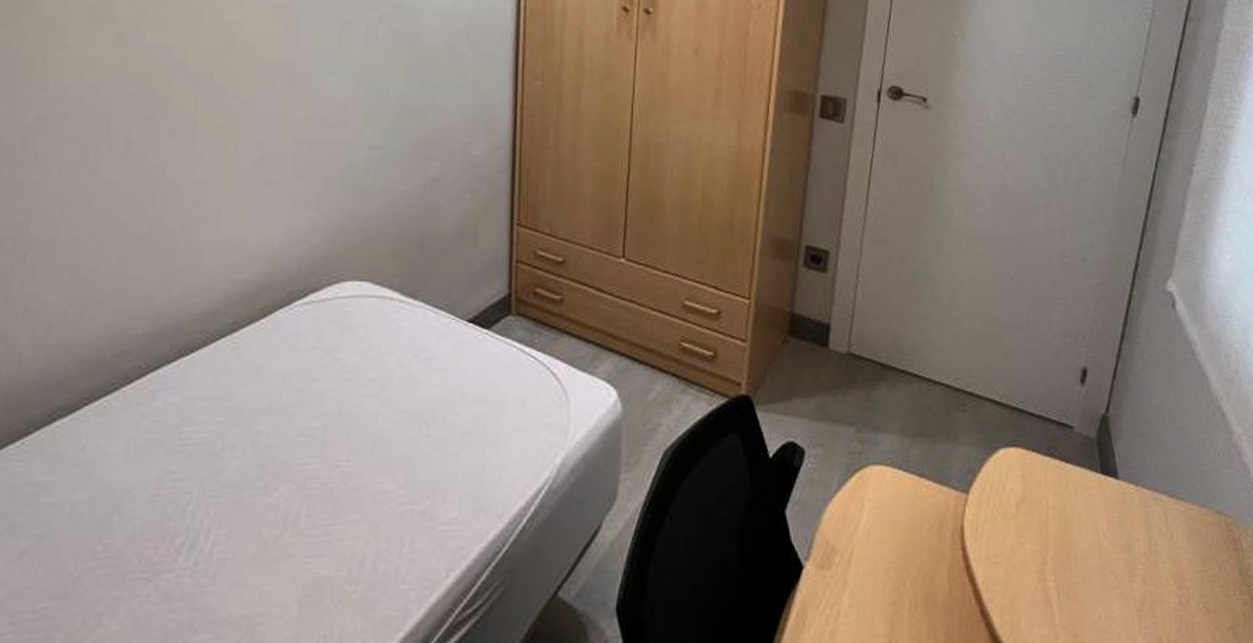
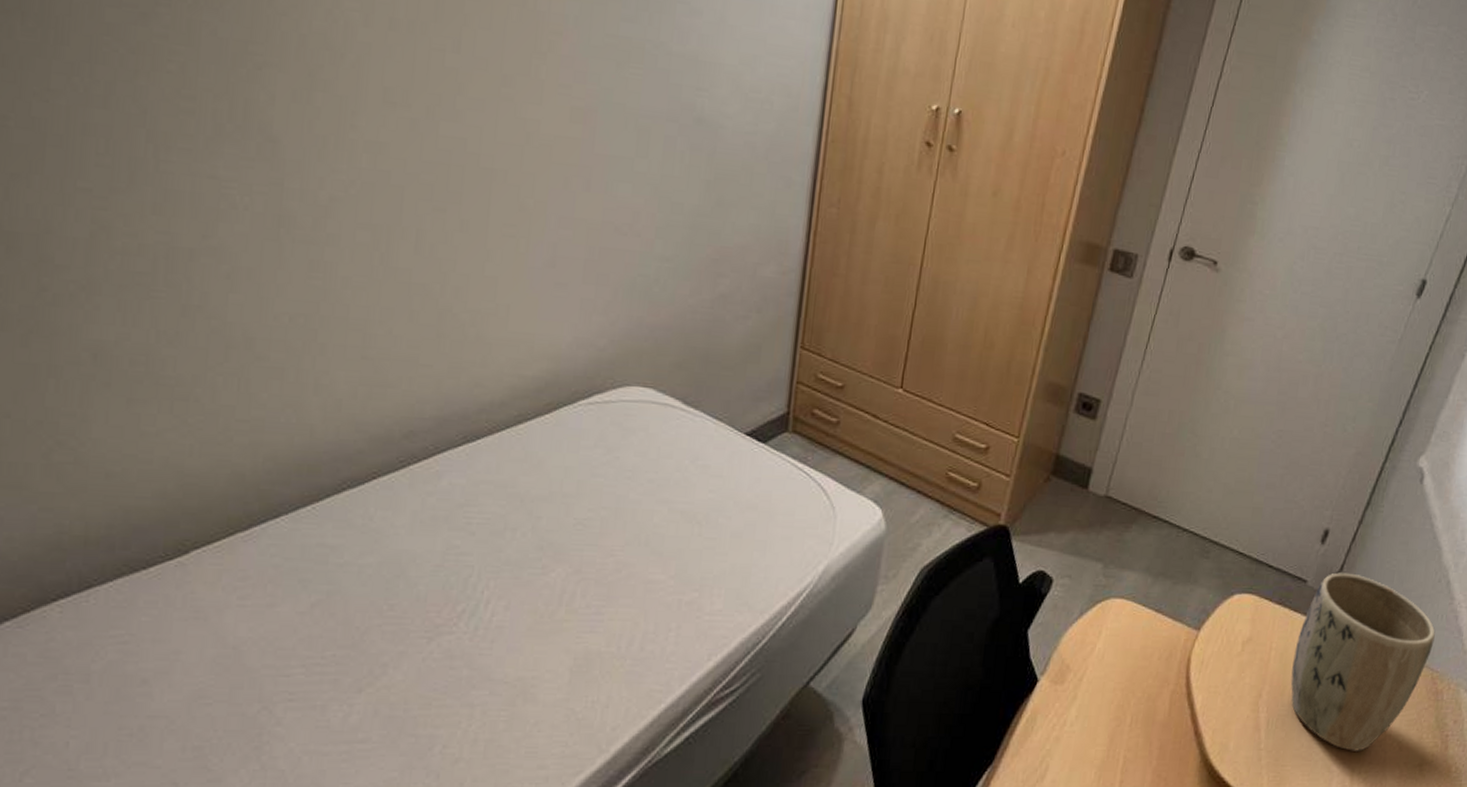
plant pot: none [1073,414,1221,619] -> present [1290,572,1435,751]

